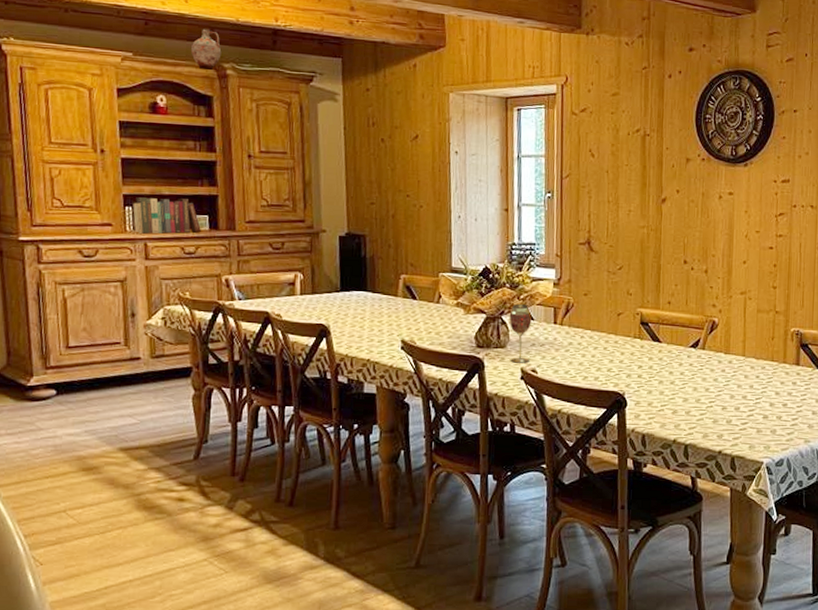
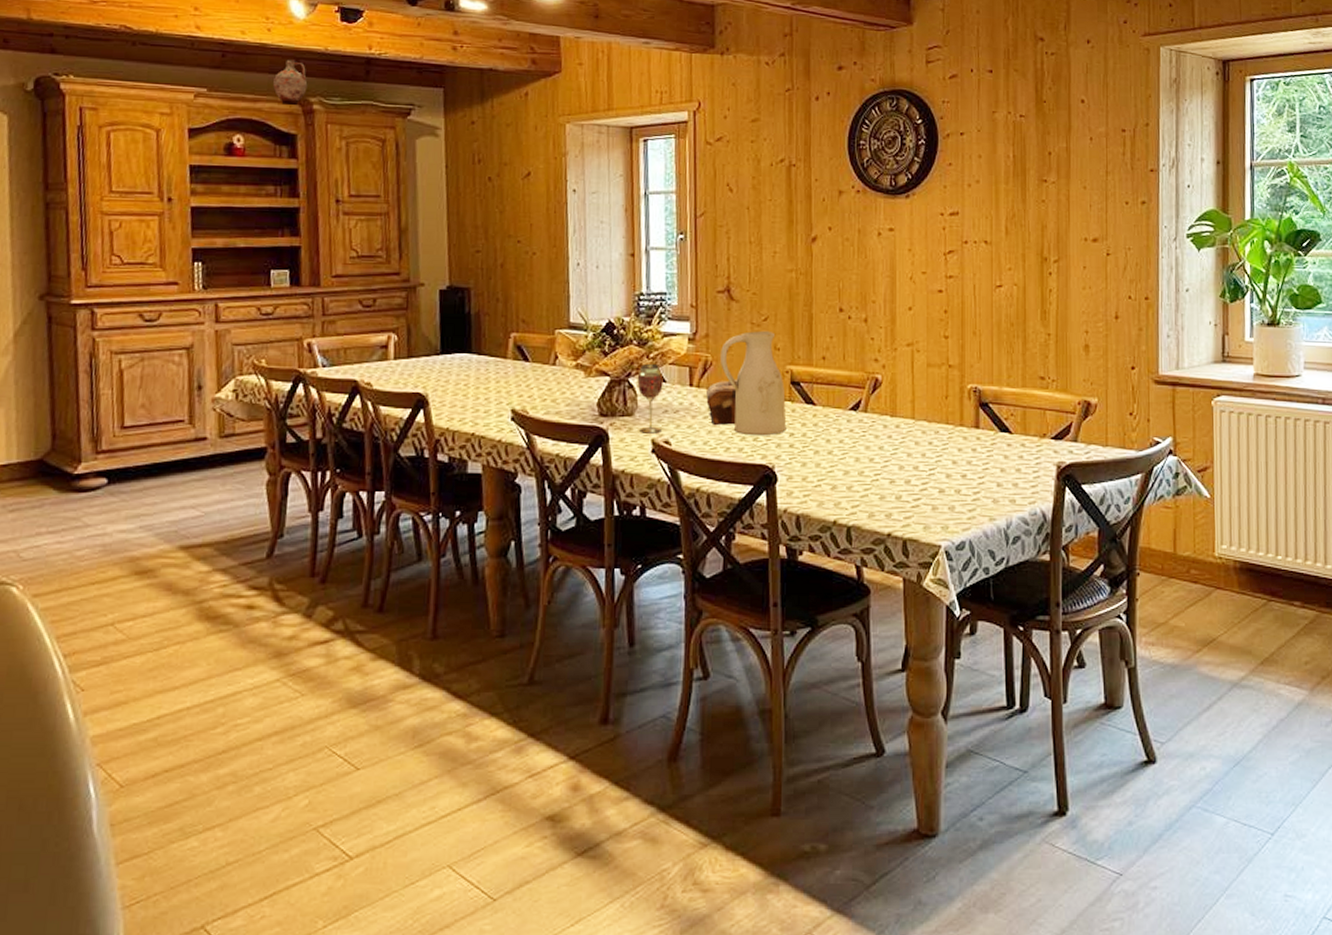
books: present [133,197,202,235] -> none [202,251,282,294]
bread loaf: none [568,319,595,358] -> present [706,380,737,425]
ceramic pitcher: none [581,278,636,367] -> present [720,331,787,436]

